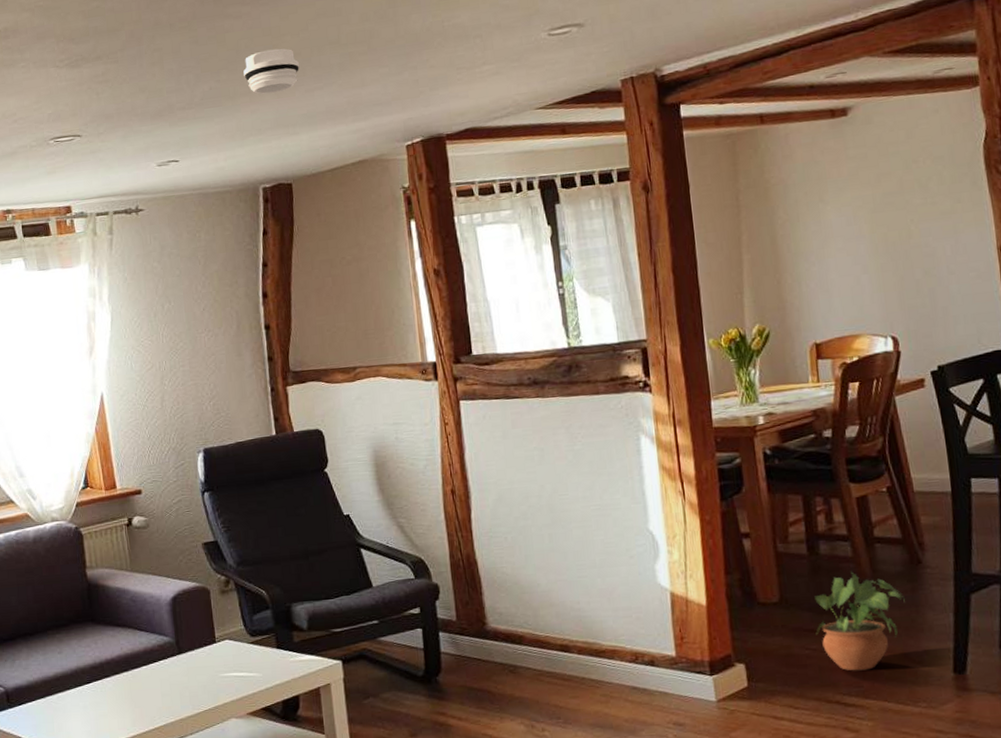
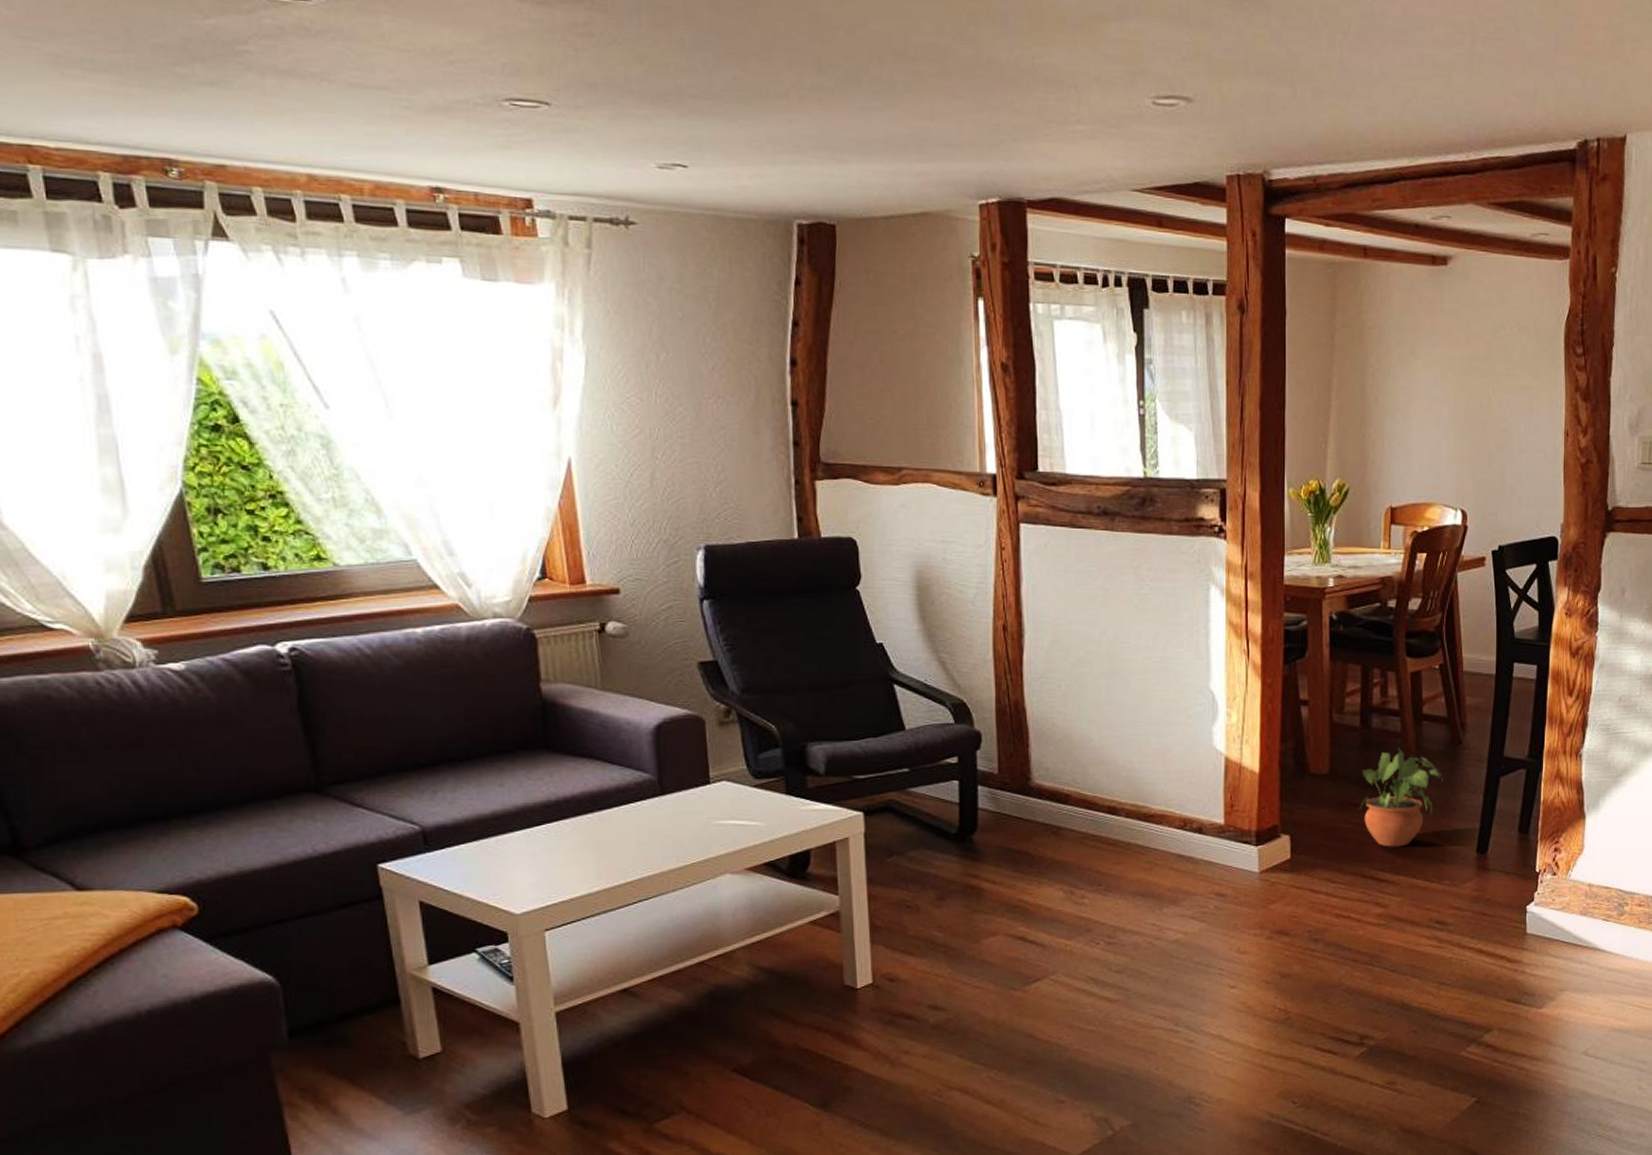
smoke detector: present [243,48,300,94] -> none [780,42,855,103]

